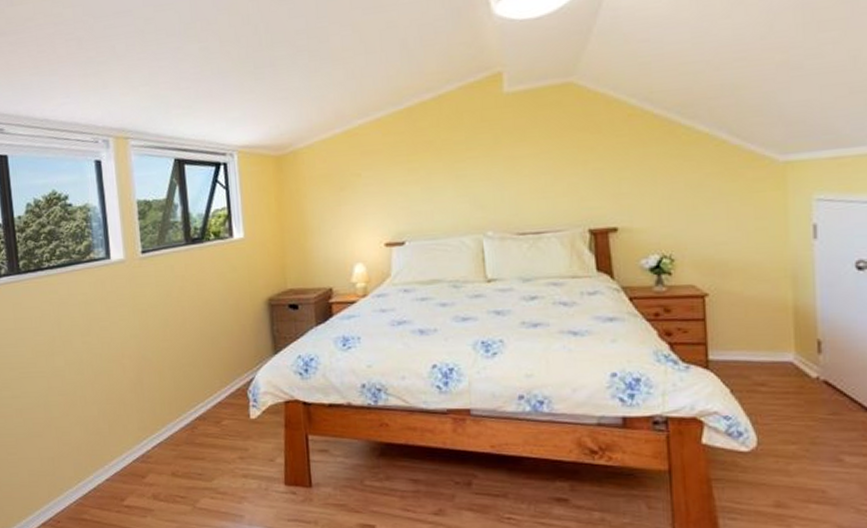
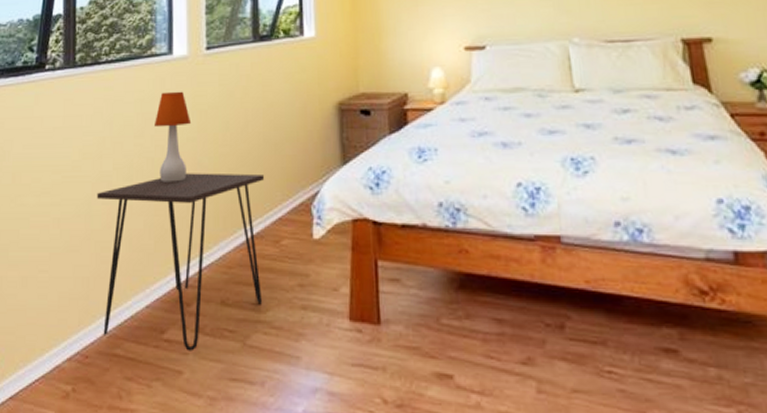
desk: none [52,364,208,514] -> present [96,173,265,351]
table lamp: none [99,292,134,375] -> present [155,91,192,182]

